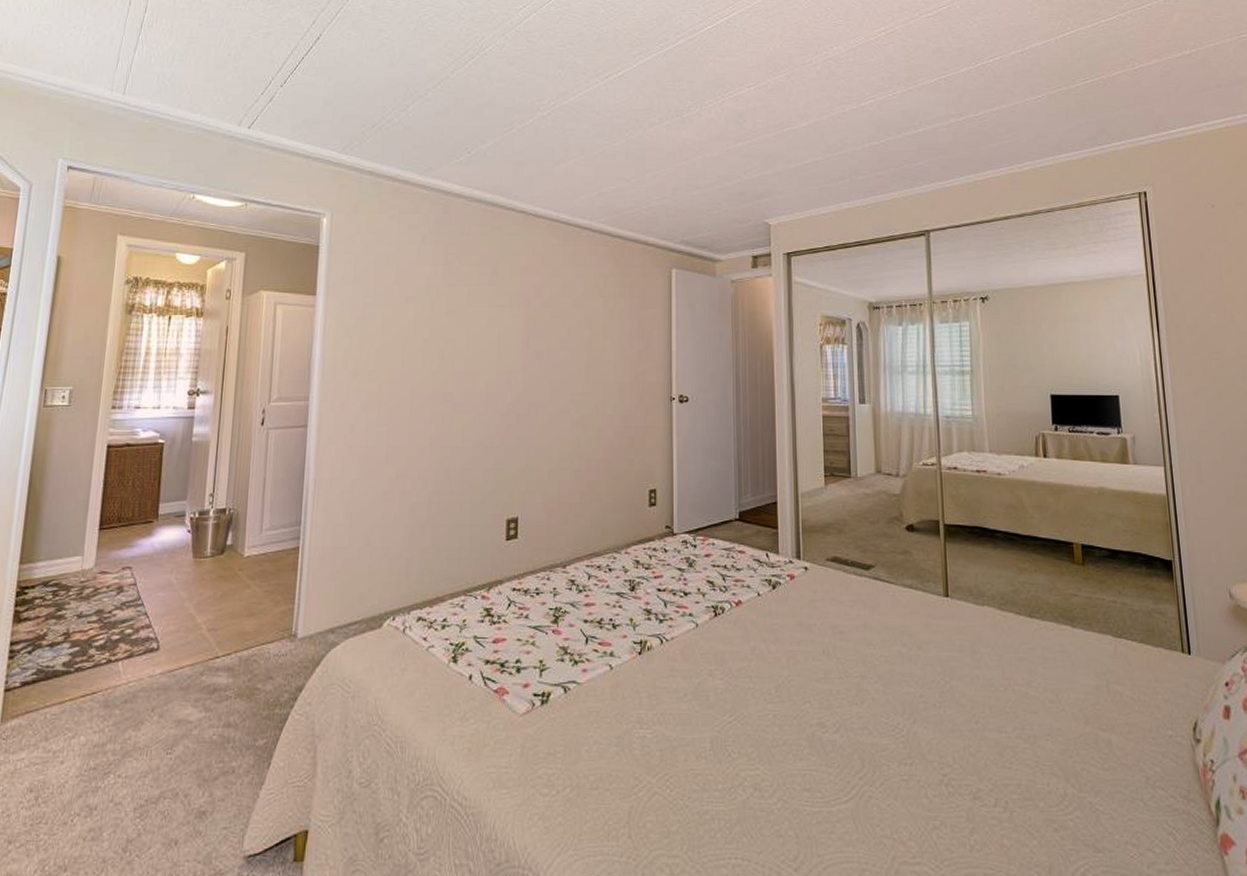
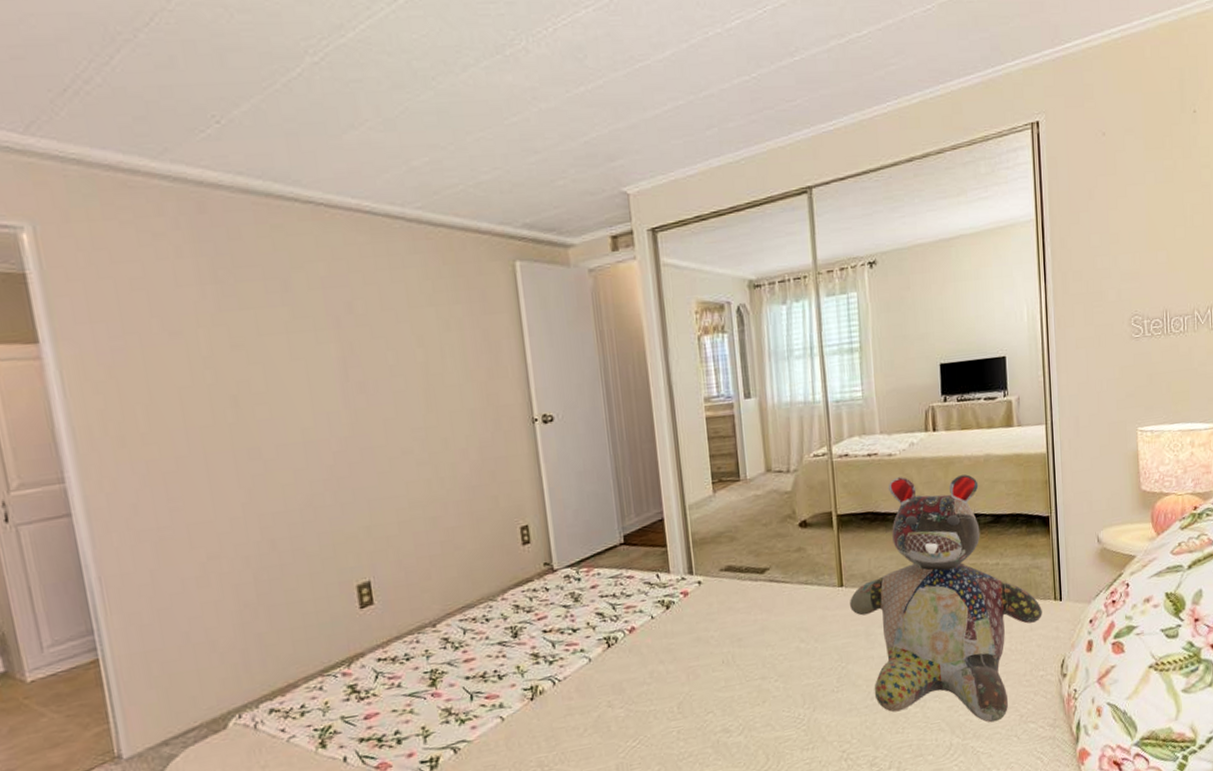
stuffed bear: none [954,497,1169,779] -> present [849,474,1042,723]

